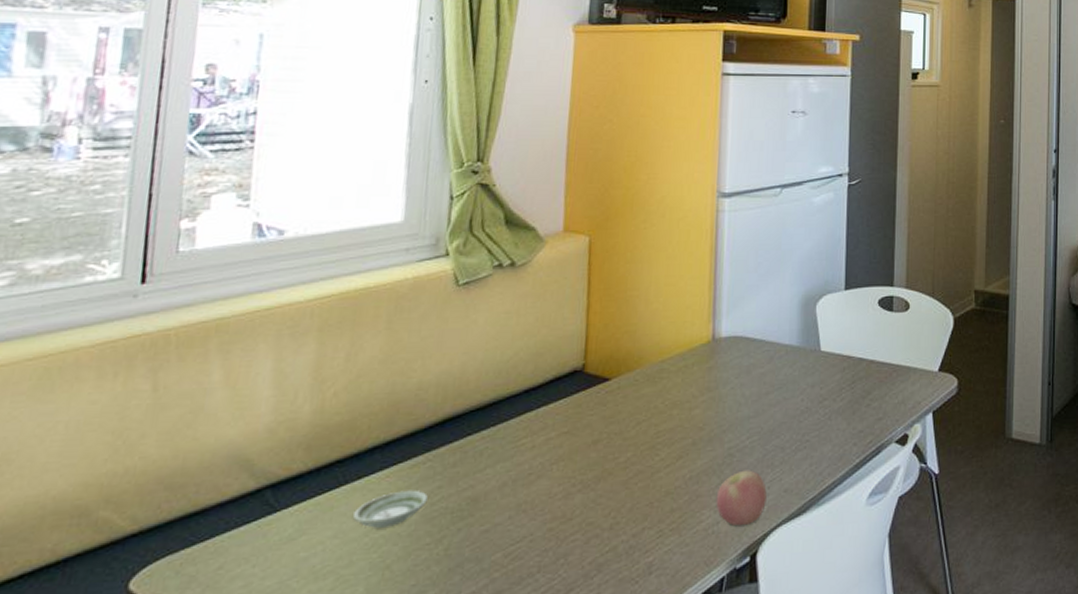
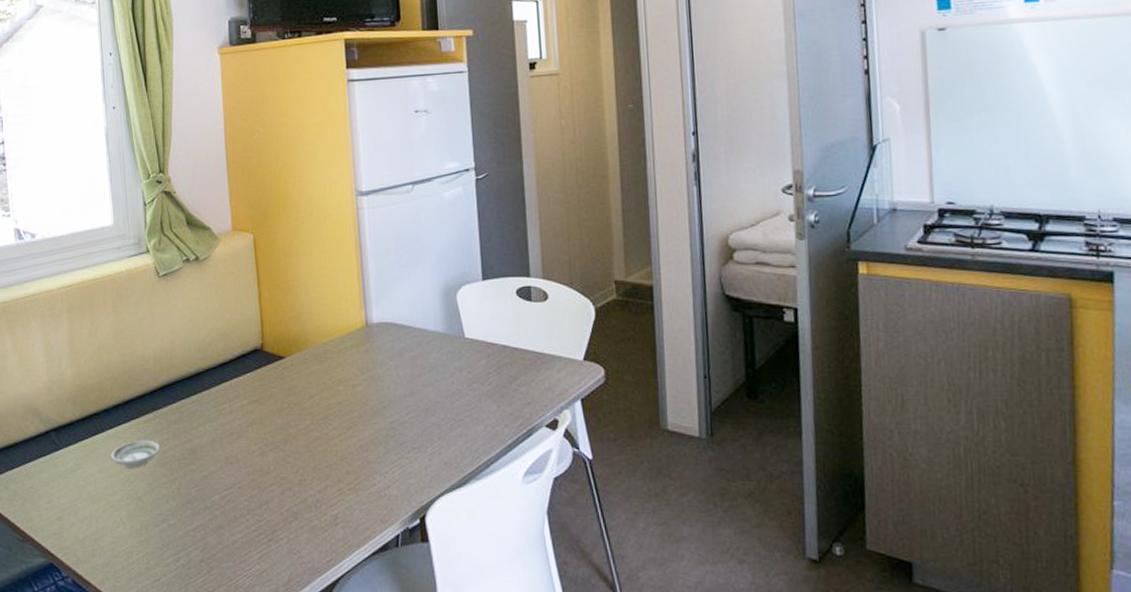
apple: present [716,470,767,526] -> none [384,443,429,492]

